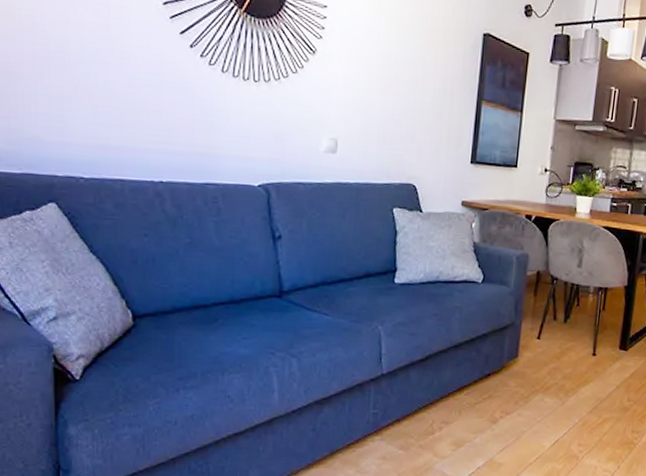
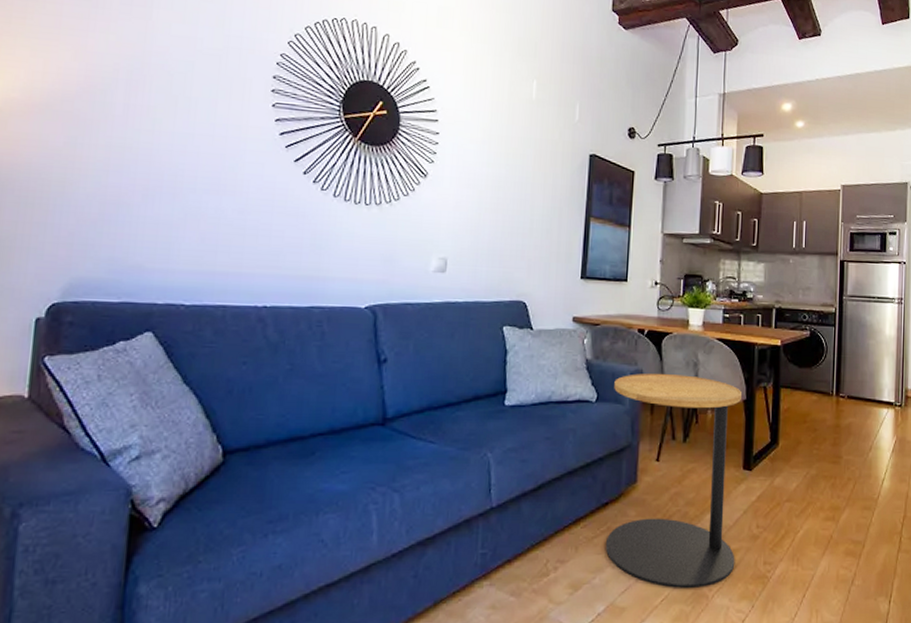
side table: none [487,257,623,451] -> present [606,373,741,589]

